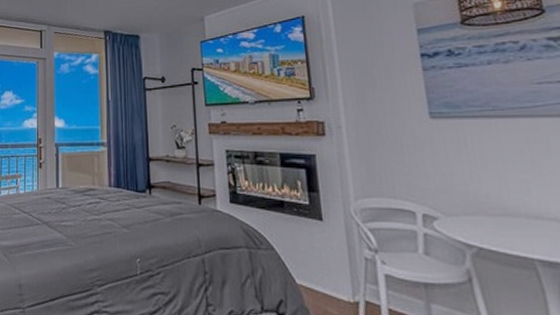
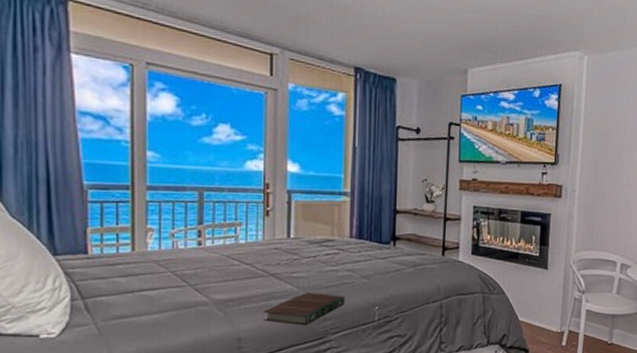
book: none [39,241,109,276] -> present [263,292,346,326]

